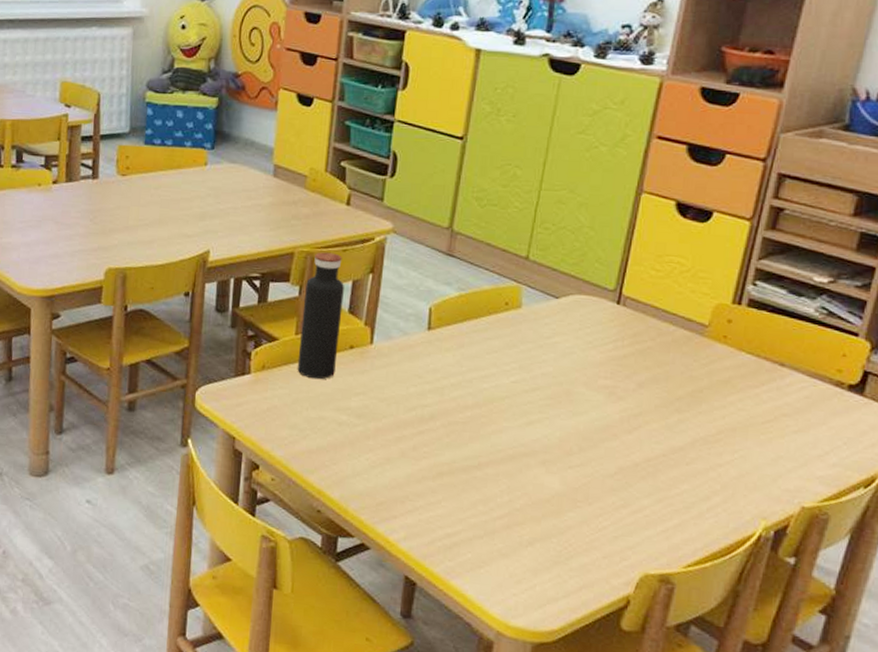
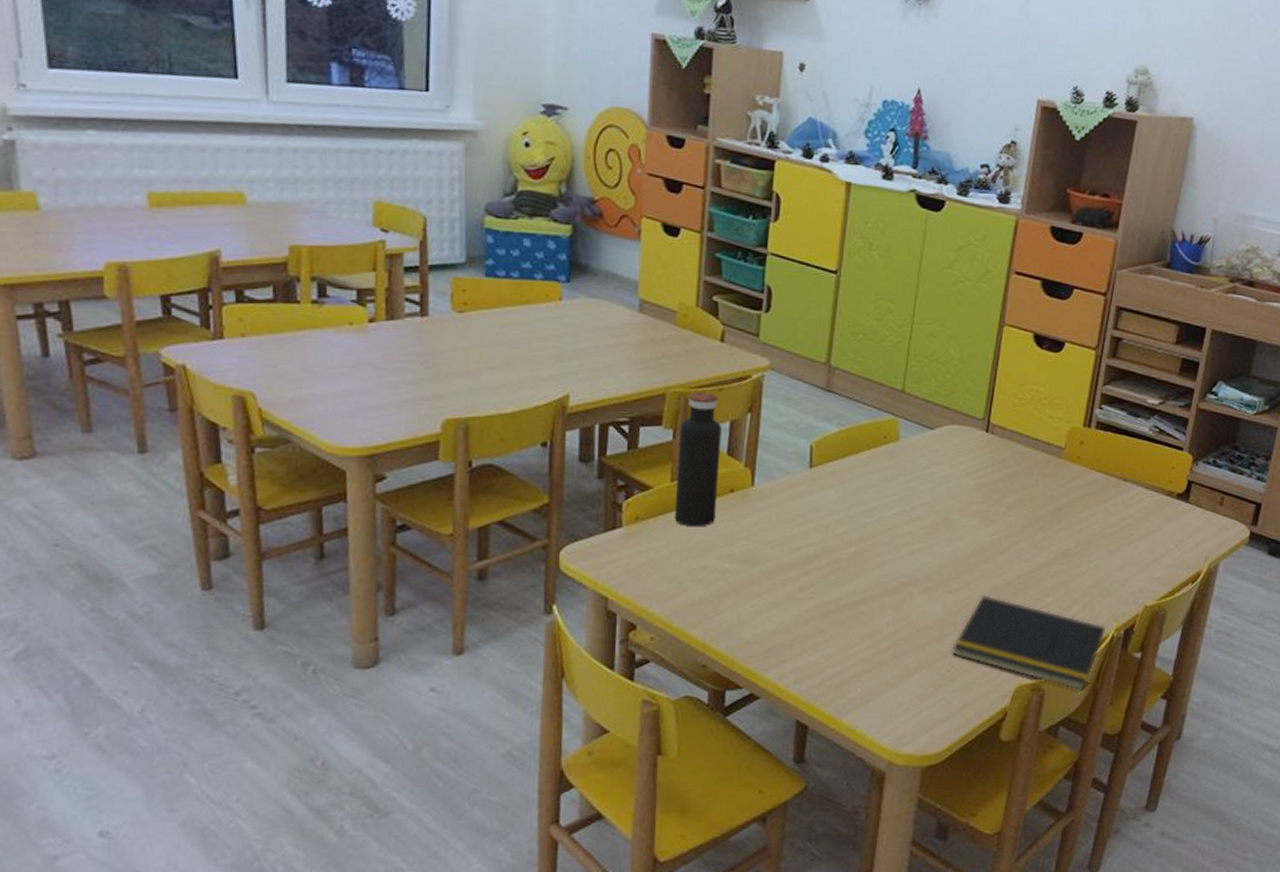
notepad: none [569,474,752,591] -> present [951,595,1106,692]

